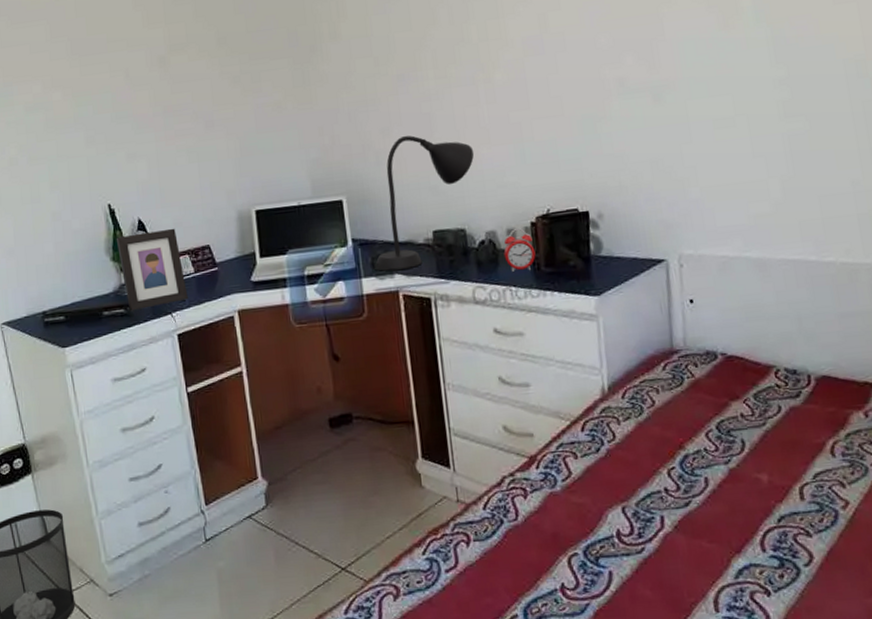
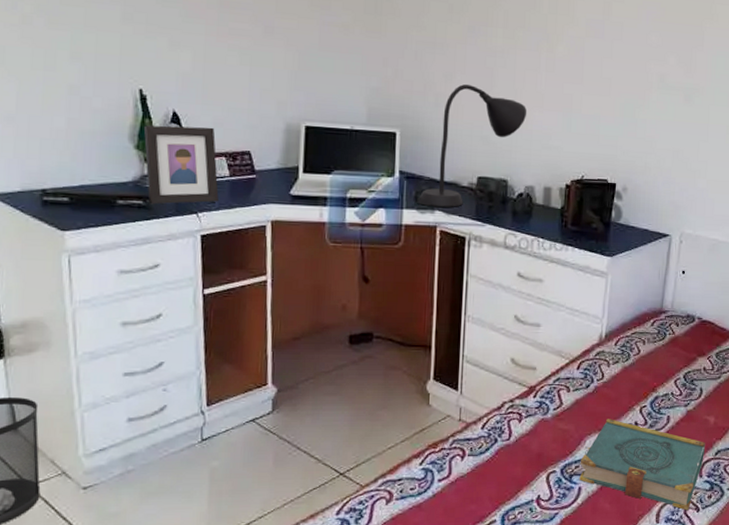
alarm clock: present [503,227,536,272] -> none [537,187,565,226]
book: none [604,486,764,595] -> present [579,419,706,511]

